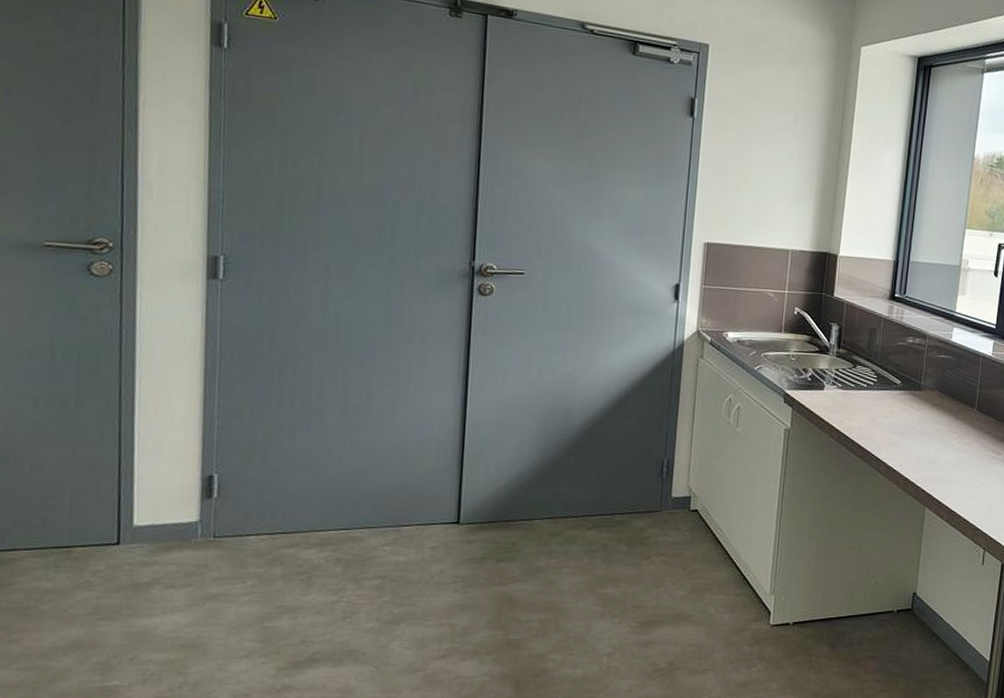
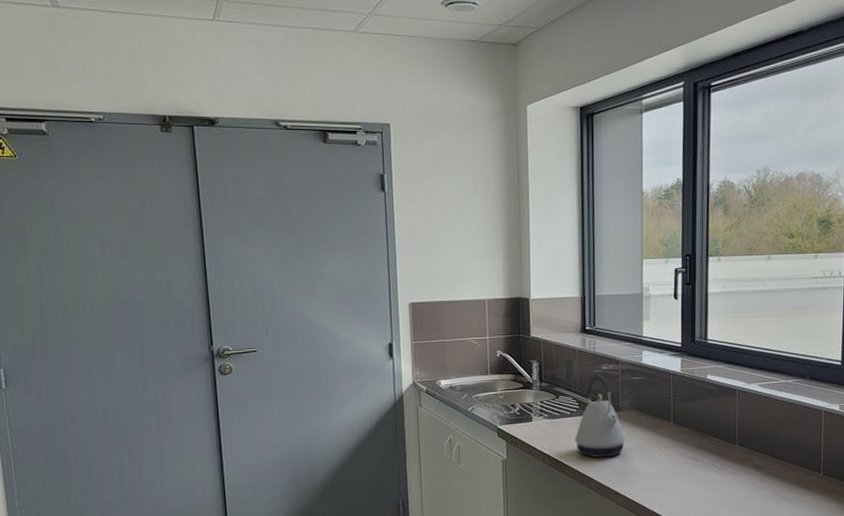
kettle: none [868,347,924,440] -> present [575,374,626,458]

